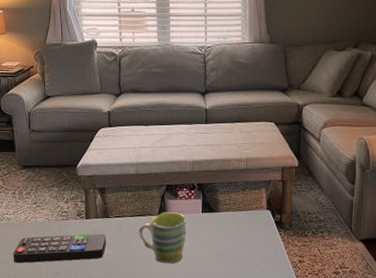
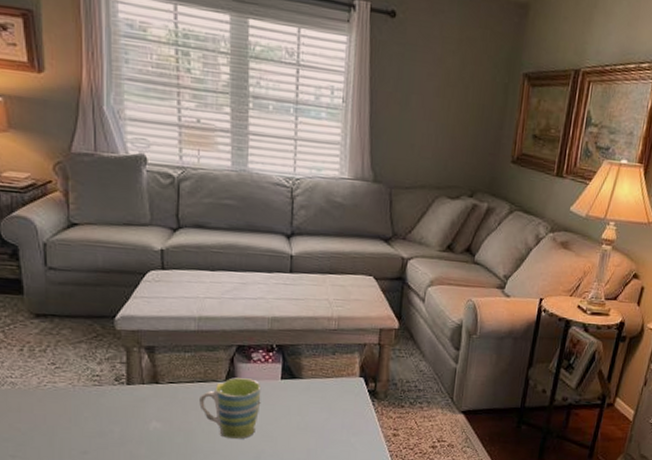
remote control: present [13,233,107,264] -> none [20,402,156,441]

